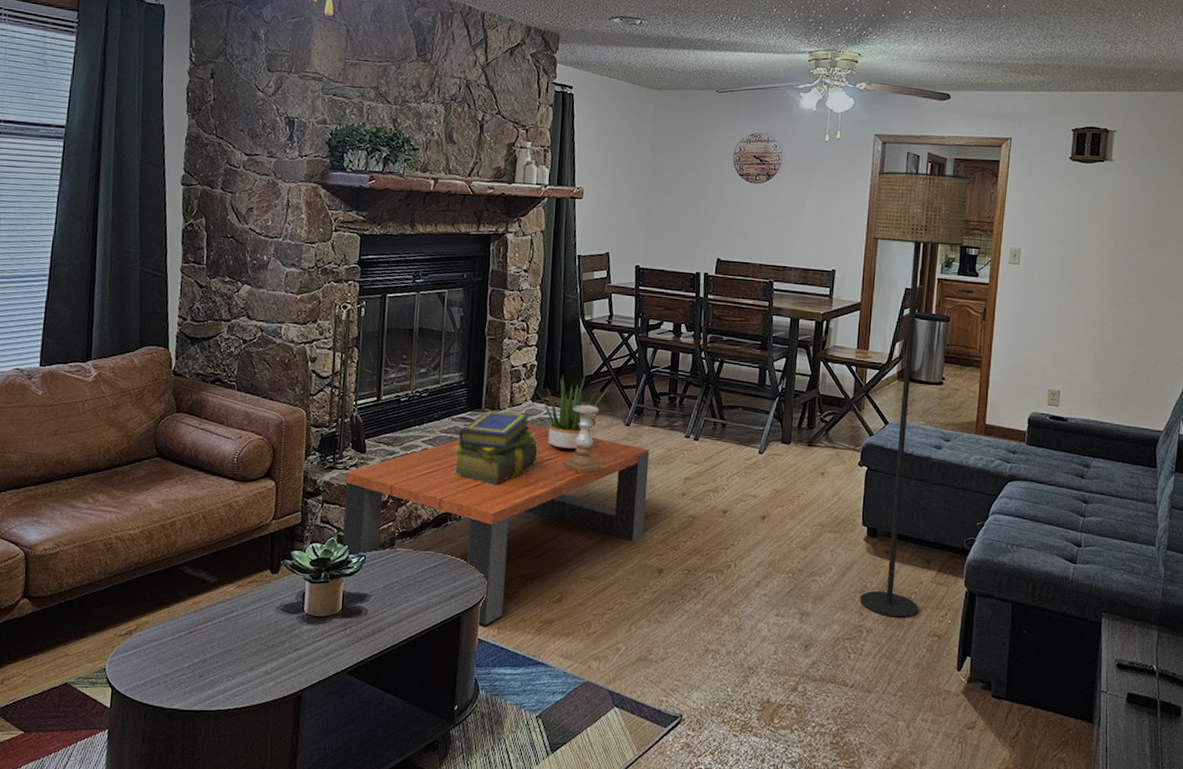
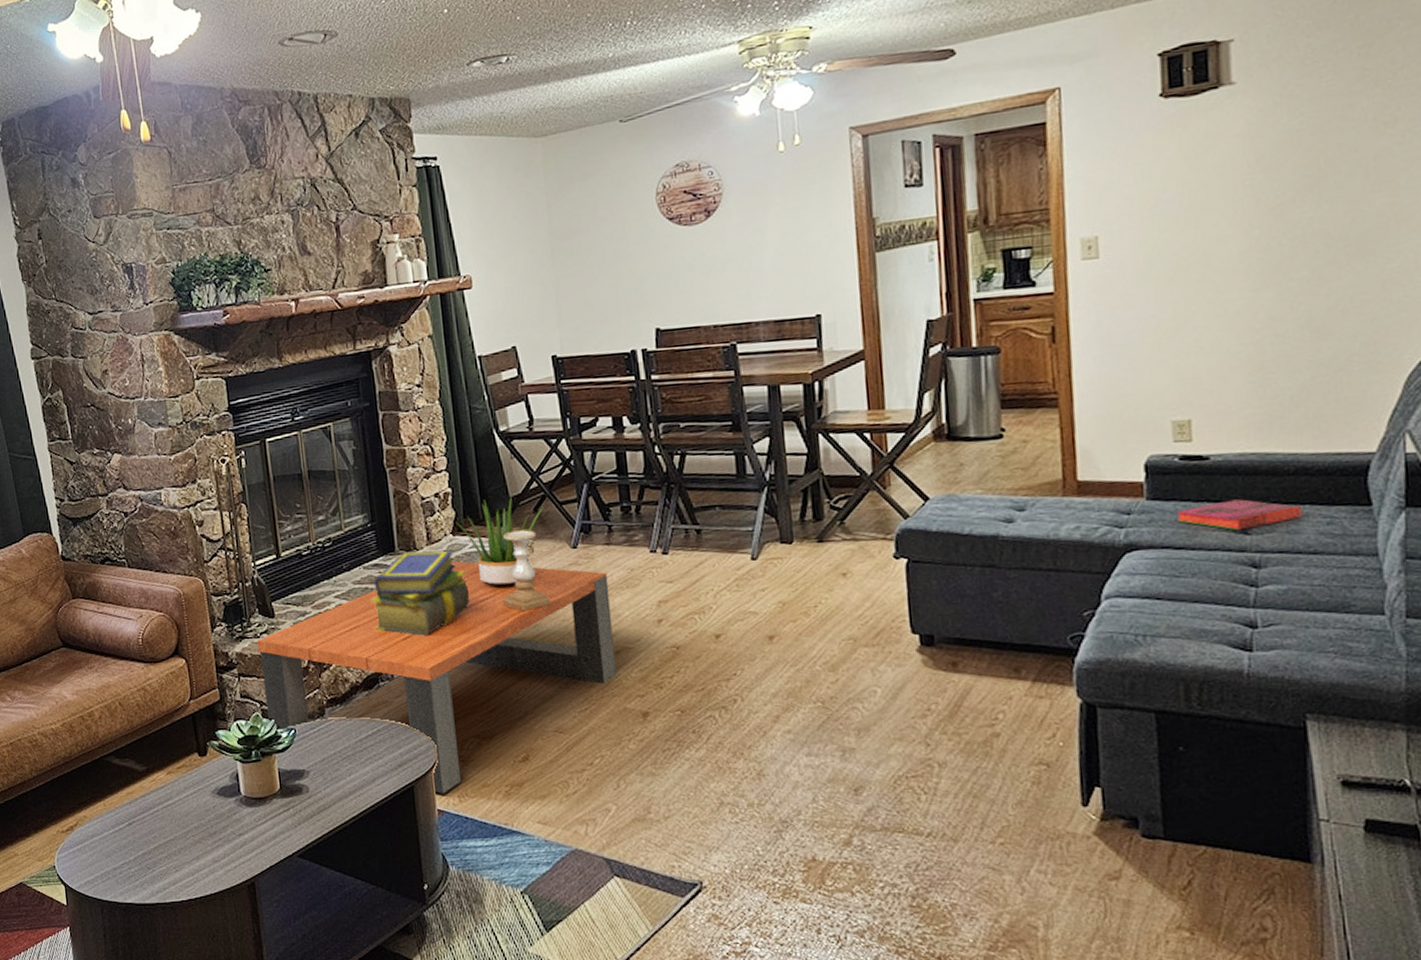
floor lamp: present [860,171,968,618] -> none [862,154,1012,745]
hardback book: none [1043,452,1118,475] -> present [1176,499,1303,531]

